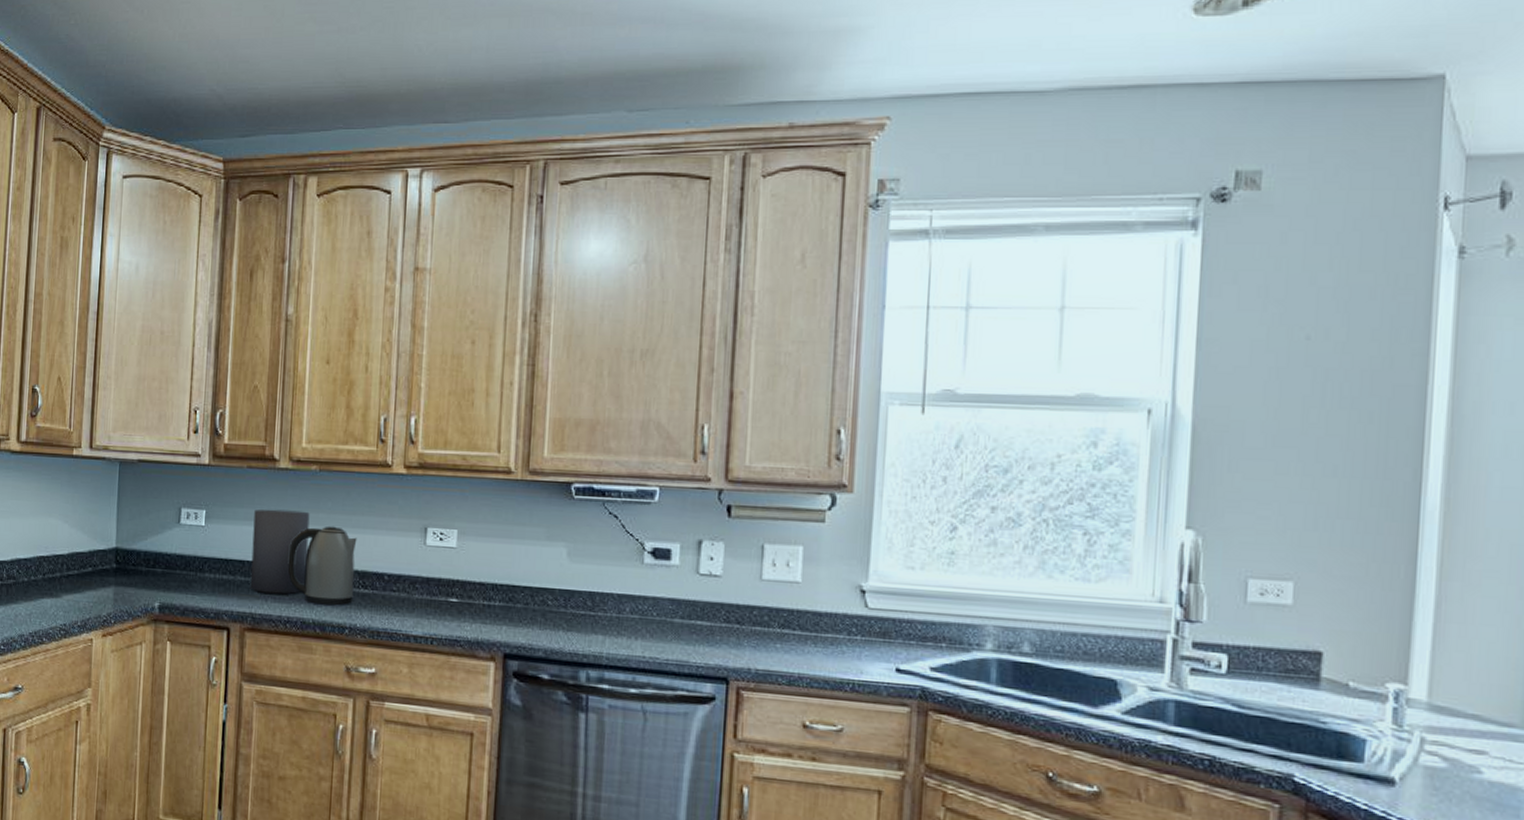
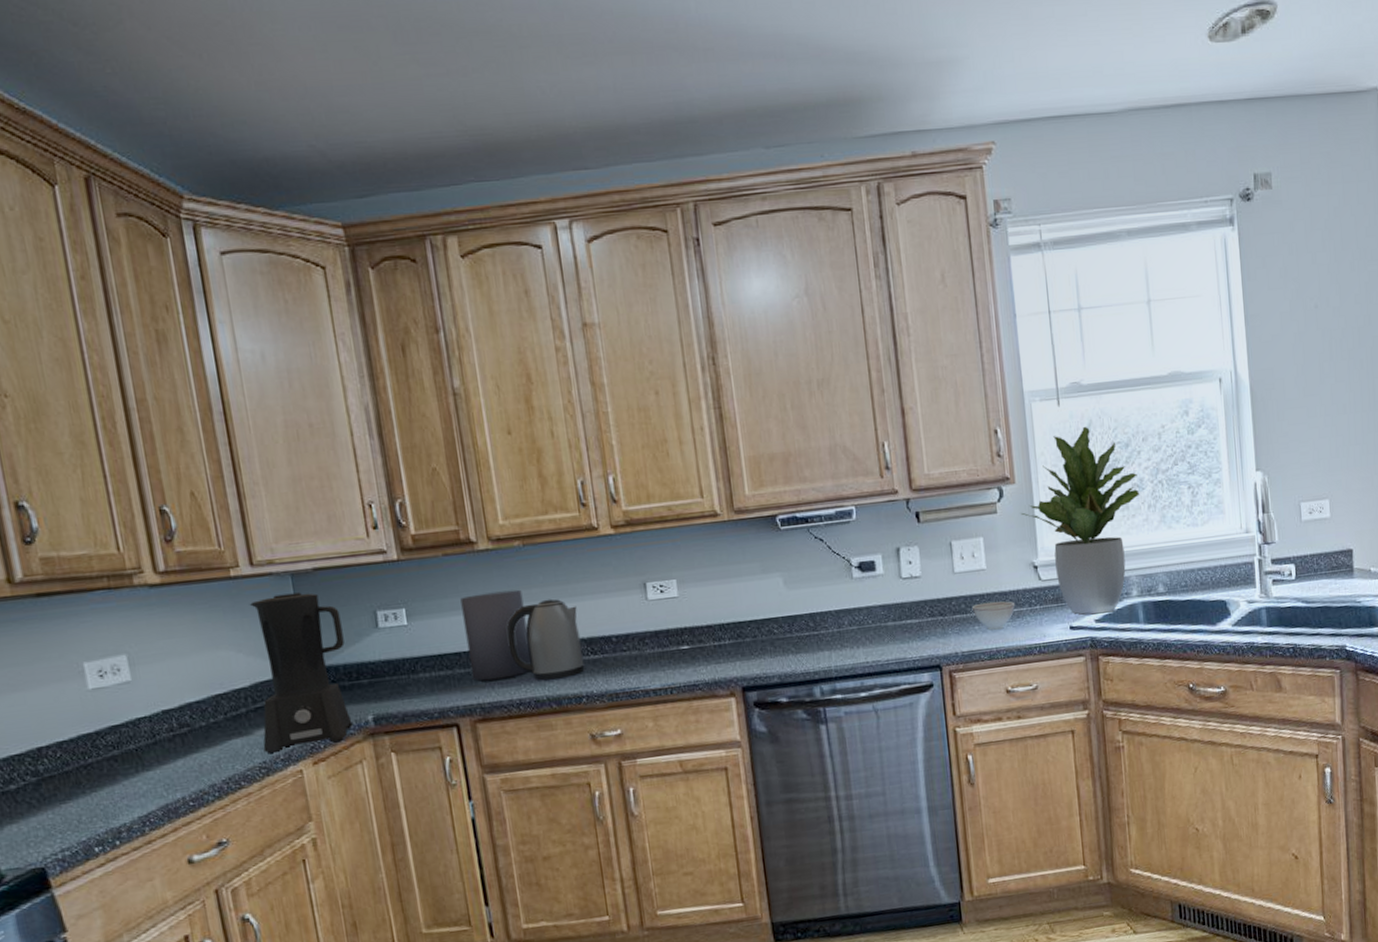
blender: none [66,478,151,620] -> present [249,592,353,755]
bowl: none [776,619,831,655] -> present [971,601,1016,631]
potted plant: none [854,441,1015,663] -> present [1020,426,1140,615]

